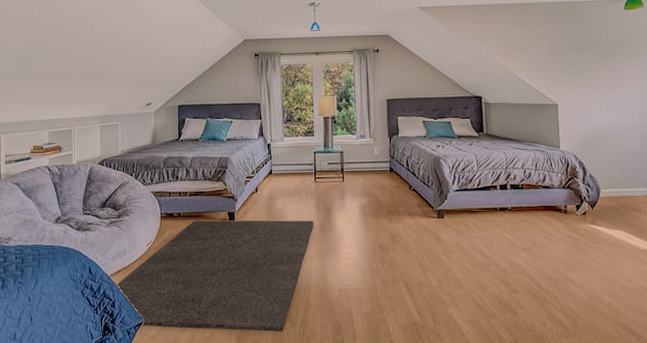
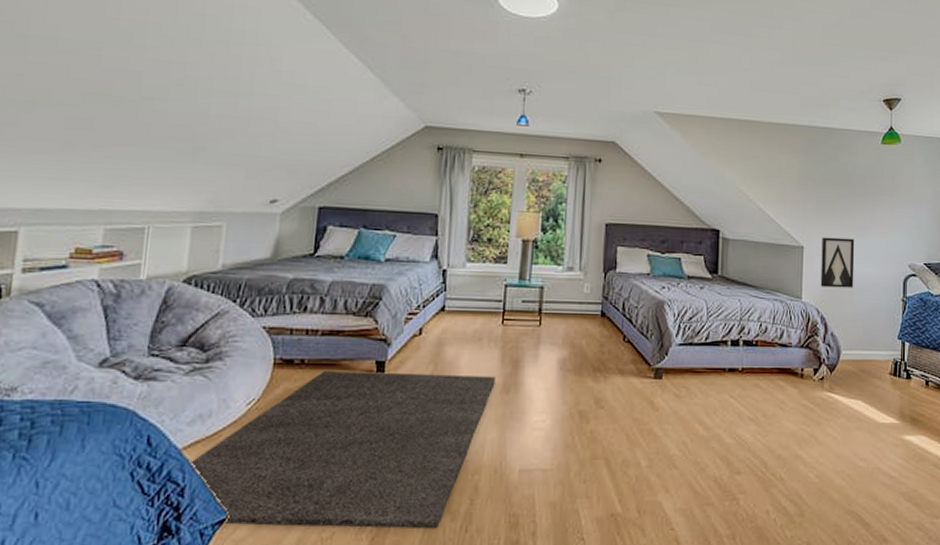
wall art: none [574,94,608,137] -> present [820,237,855,288]

